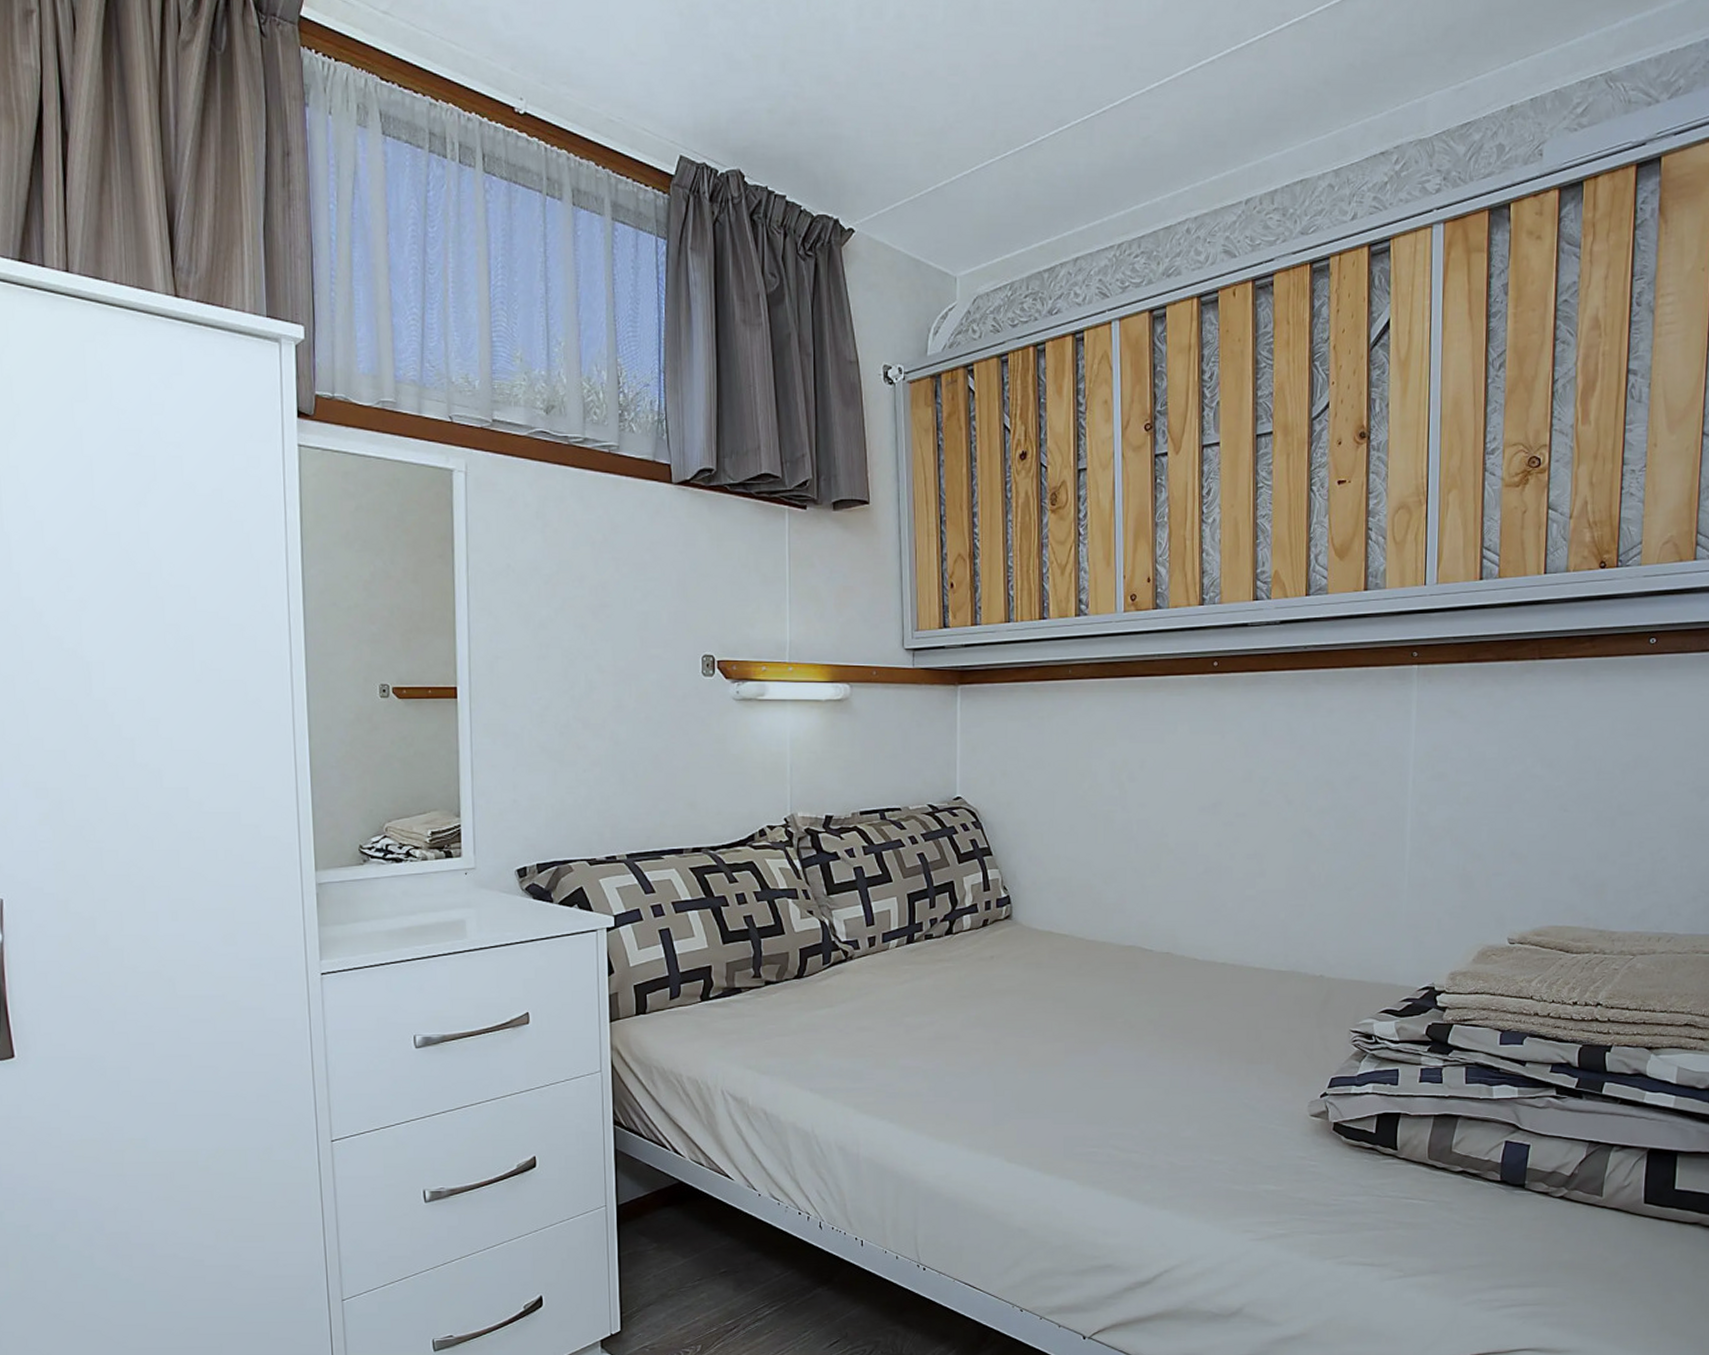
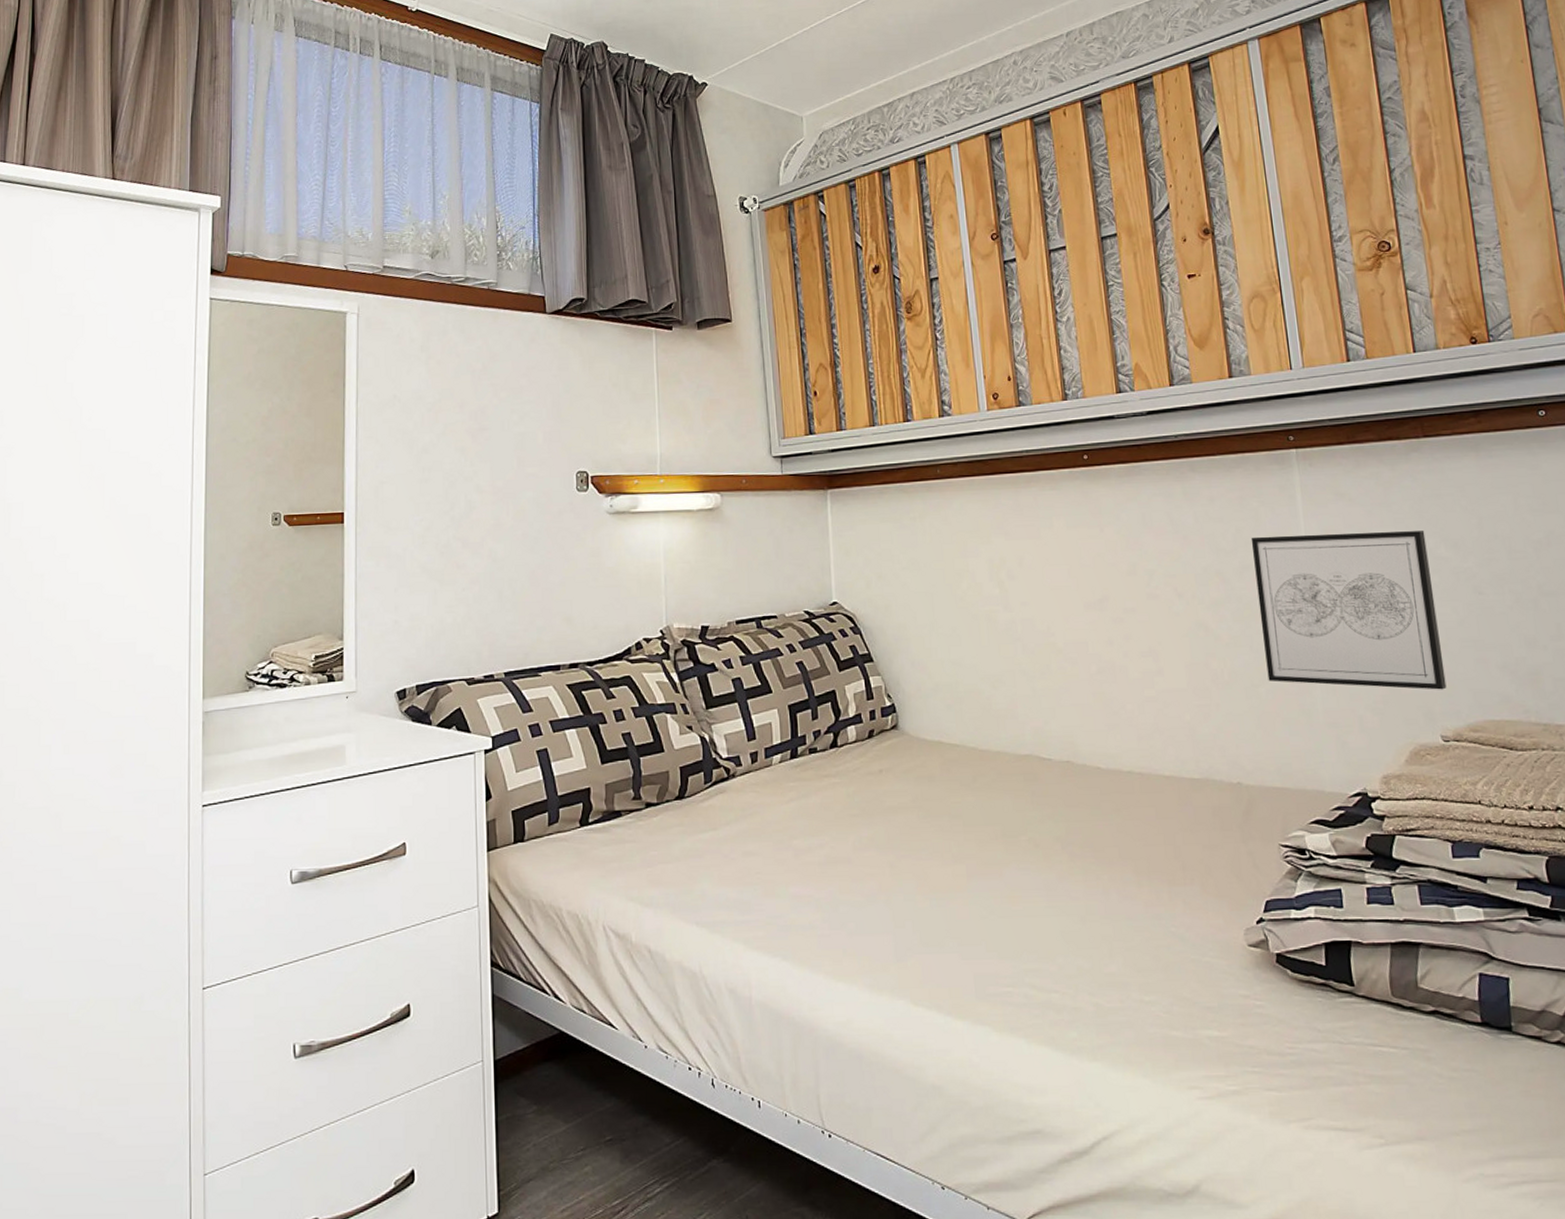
wall art: none [1361,749,1525,898] -> present [1250,531,1447,690]

